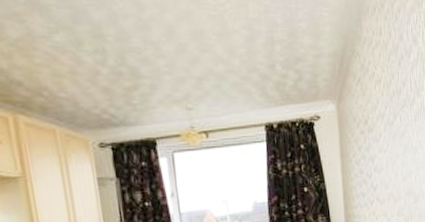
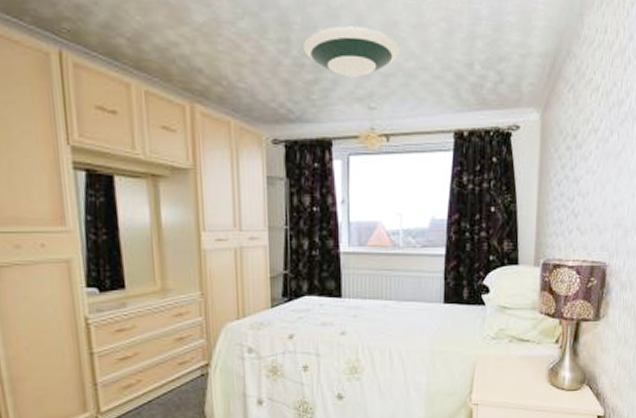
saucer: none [118,36,209,83] -> present [302,25,400,79]

